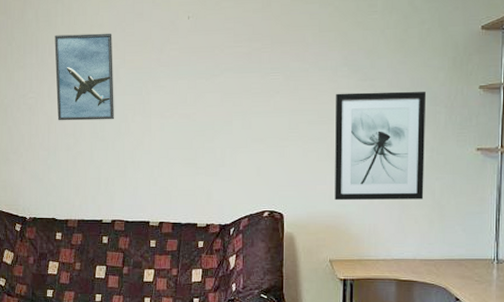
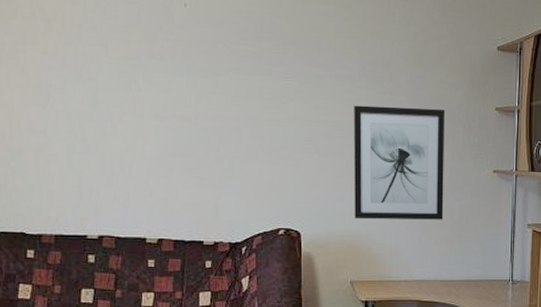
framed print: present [54,33,114,121] -> none [12,8,96,118]

